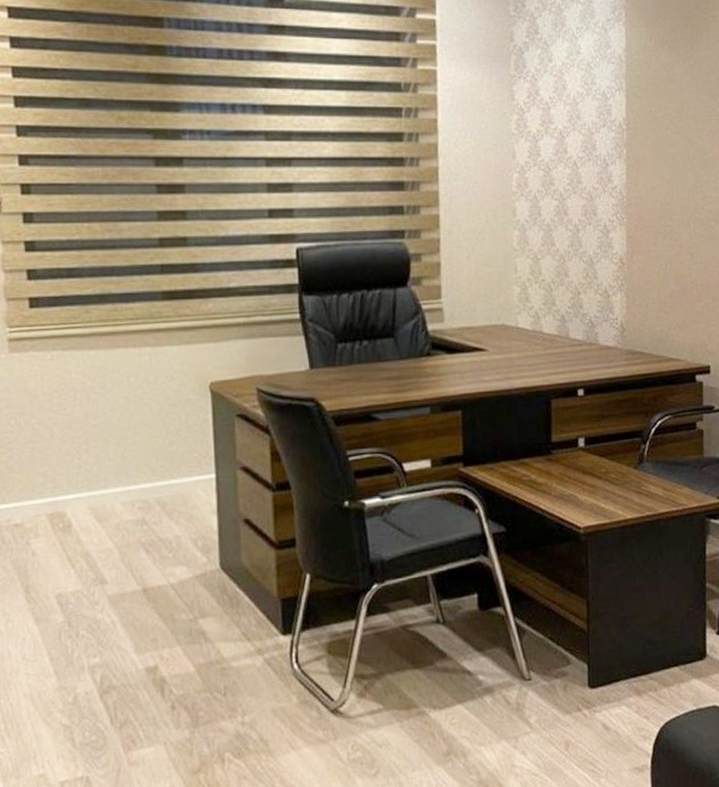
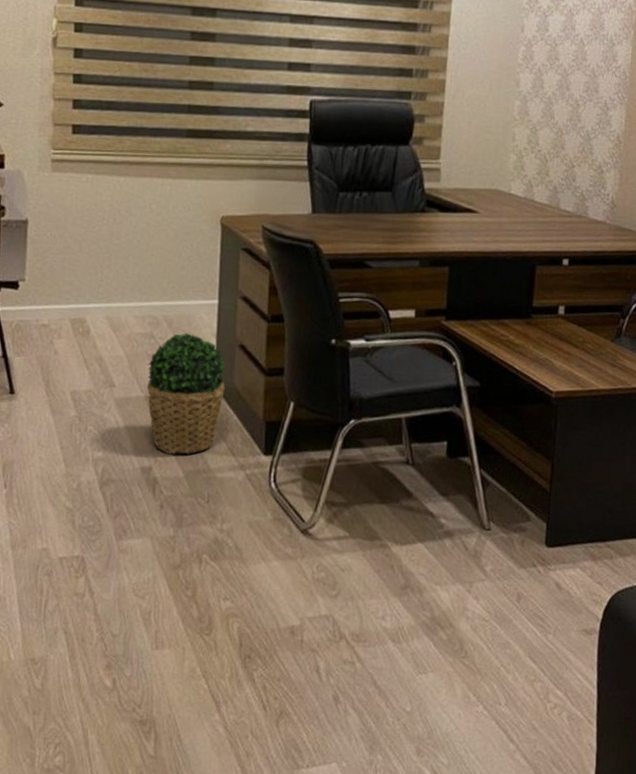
potted plant: none [141,514,232,650] -> present [146,333,225,455]

